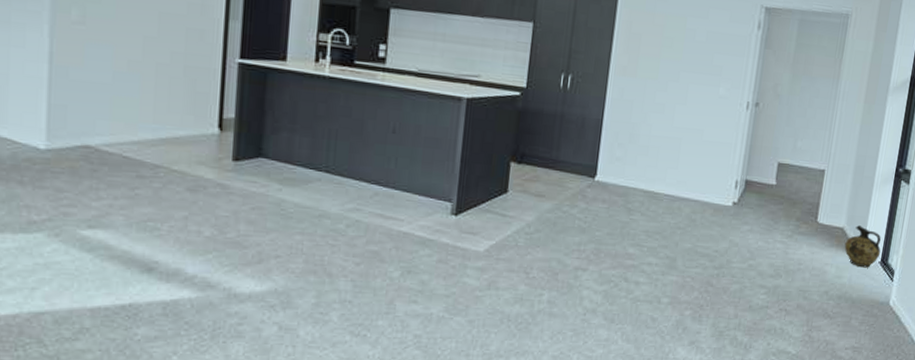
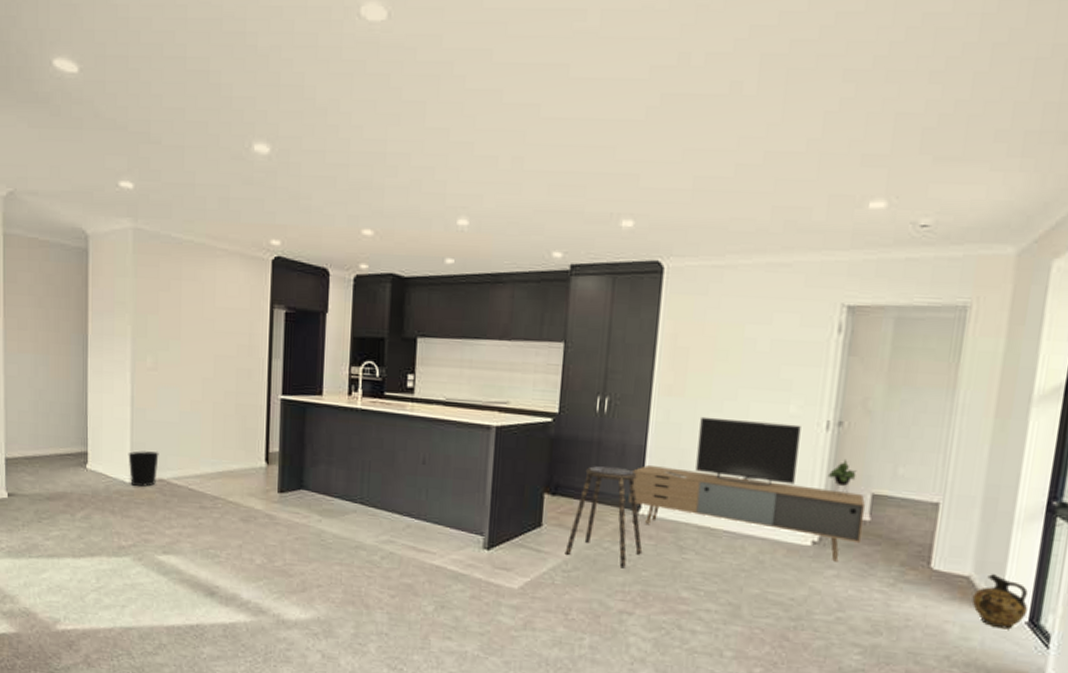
wastebasket: none [43,113,85,154] -> present [128,451,159,487]
stool: none [528,136,597,228] -> present [564,465,643,567]
media console: none [586,95,774,219] -> present [628,416,866,562]

